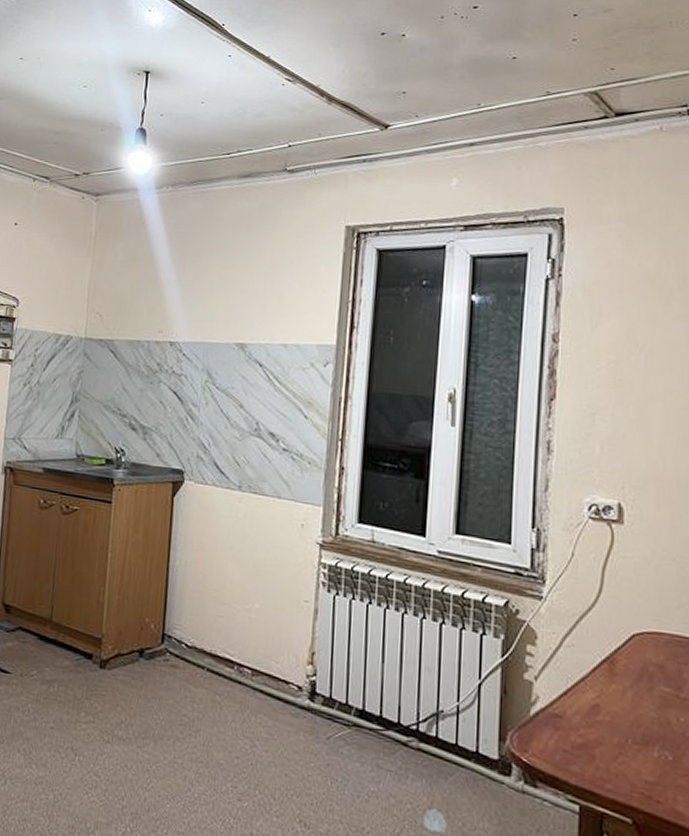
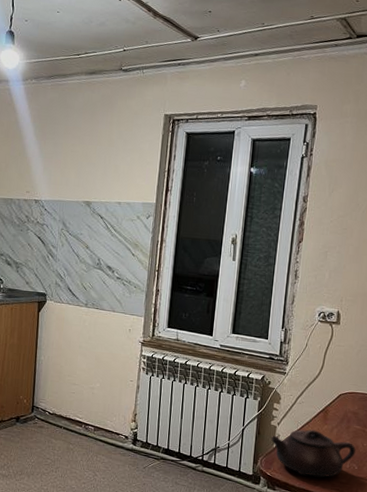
teapot: none [524,689,667,771] -> present [270,429,356,478]

